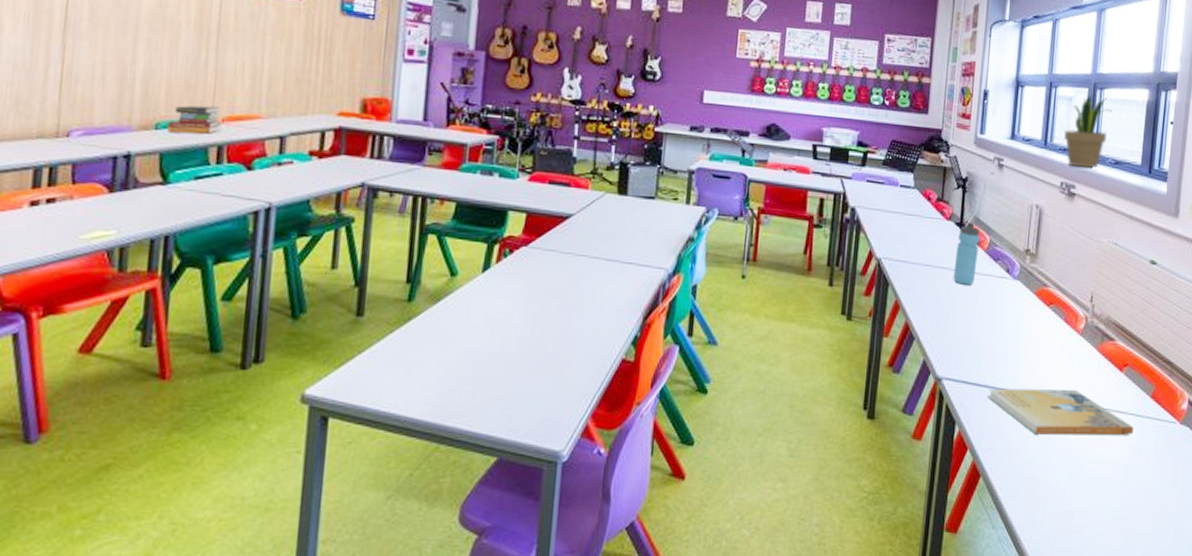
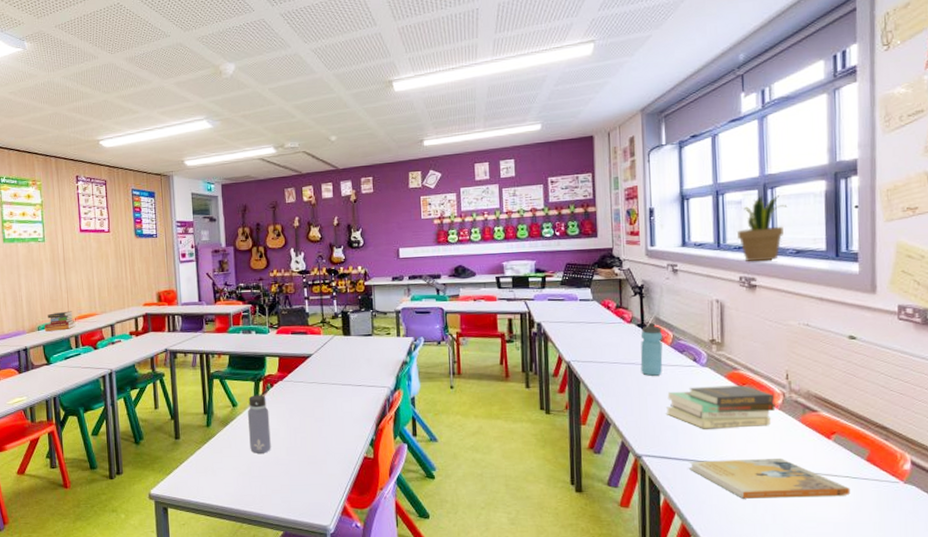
water bottle: none [467,255,507,346] -> present [247,389,271,454]
books: none [972,302,1078,353] -> present [665,385,776,429]

